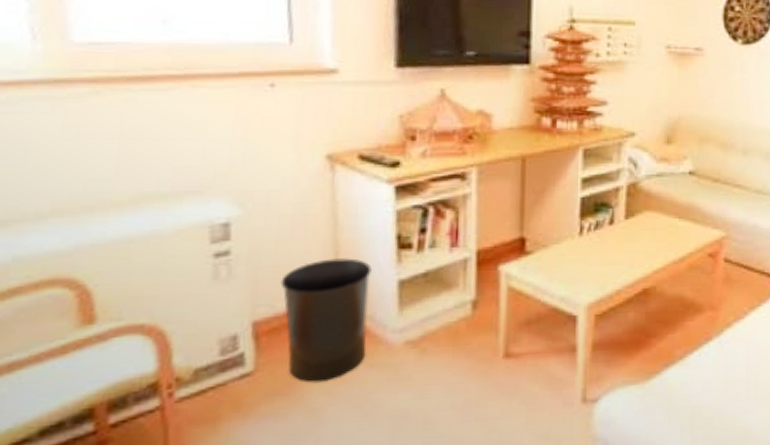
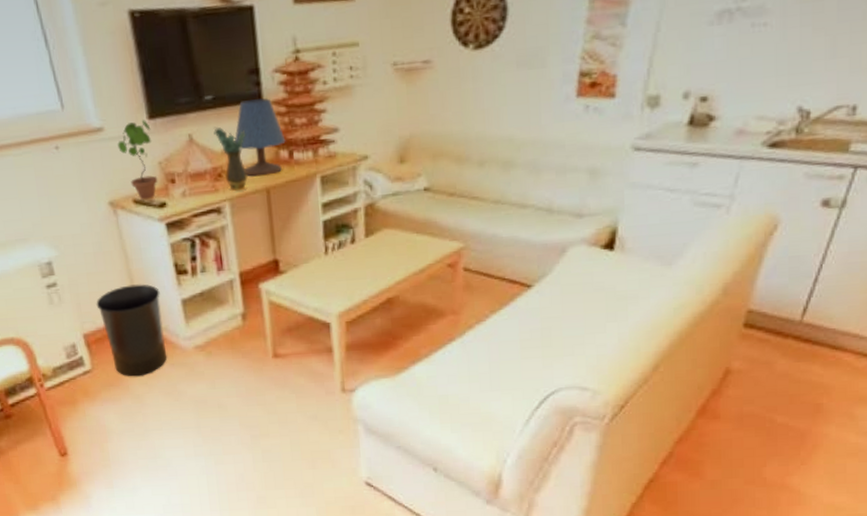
potted plant: none [352,67,397,157] -> present [117,120,158,201]
vase: none [470,84,507,155] -> present [213,126,248,191]
table lamp: none [494,62,550,143] -> present [235,98,286,177]

